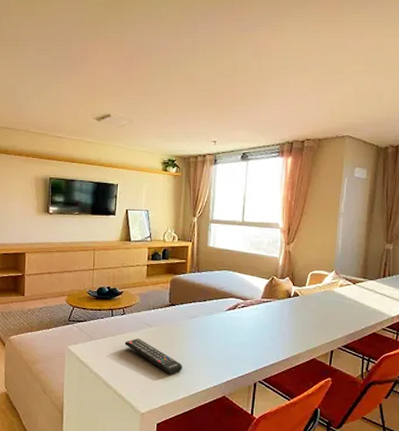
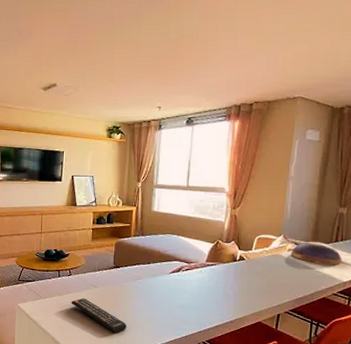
decorative bowl: none [342,276,390,300] -> present [290,241,342,265]

